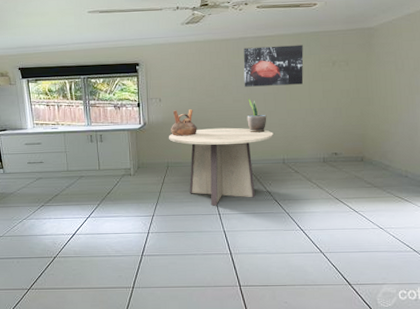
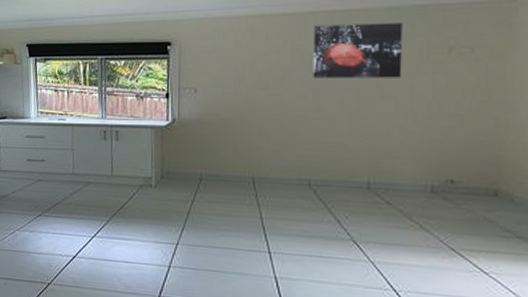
dining table: present [169,127,274,206] -> none [205,131,354,240]
vessel: present [171,109,197,136] -> none [208,104,244,140]
potted plant: present [247,98,267,133] -> none [315,93,345,143]

